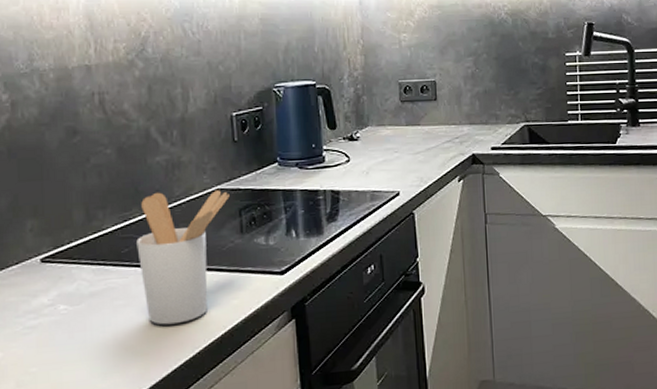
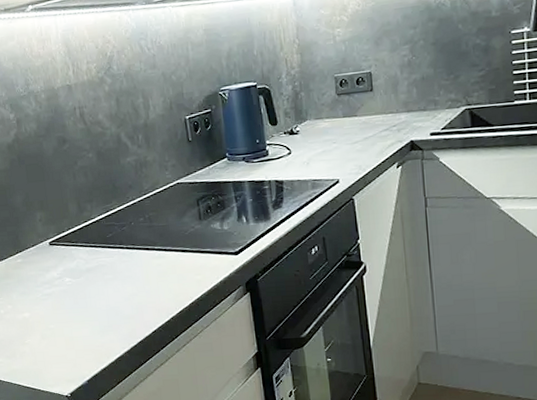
utensil holder: present [136,190,230,325] -> none [117,184,188,295]

